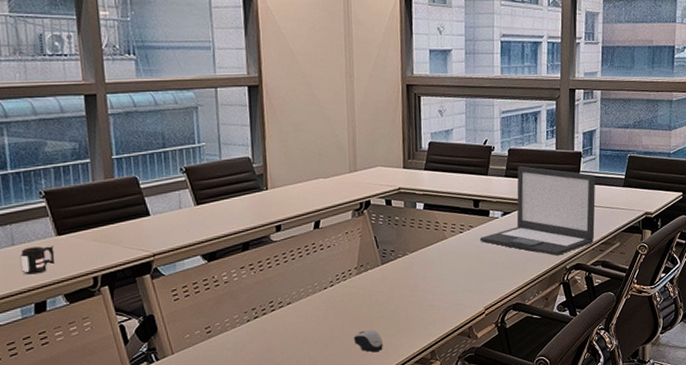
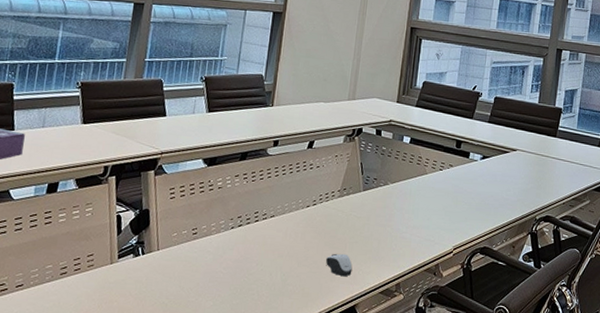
mug: present [19,246,56,275] -> none [44,131,77,157]
laptop: present [479,166,596,256] -> none [457,114,573,205]

